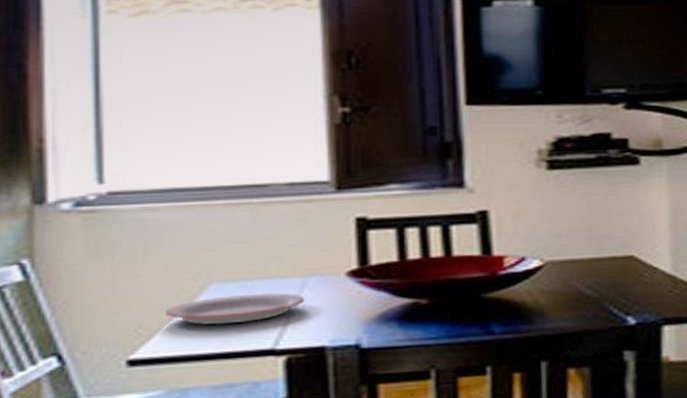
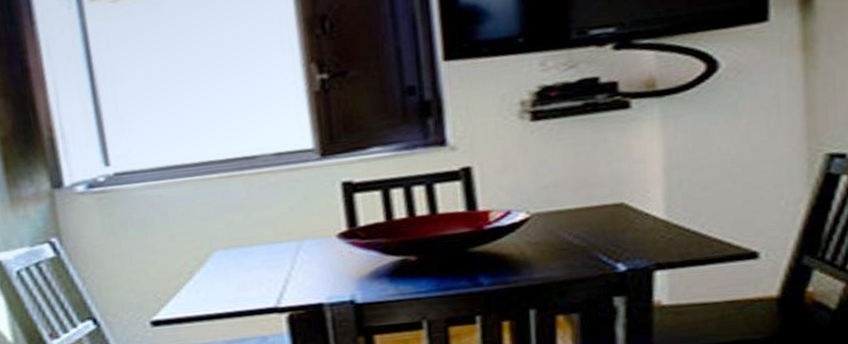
plate: present [165,292,305,325] -> none [178,256,301,288]

